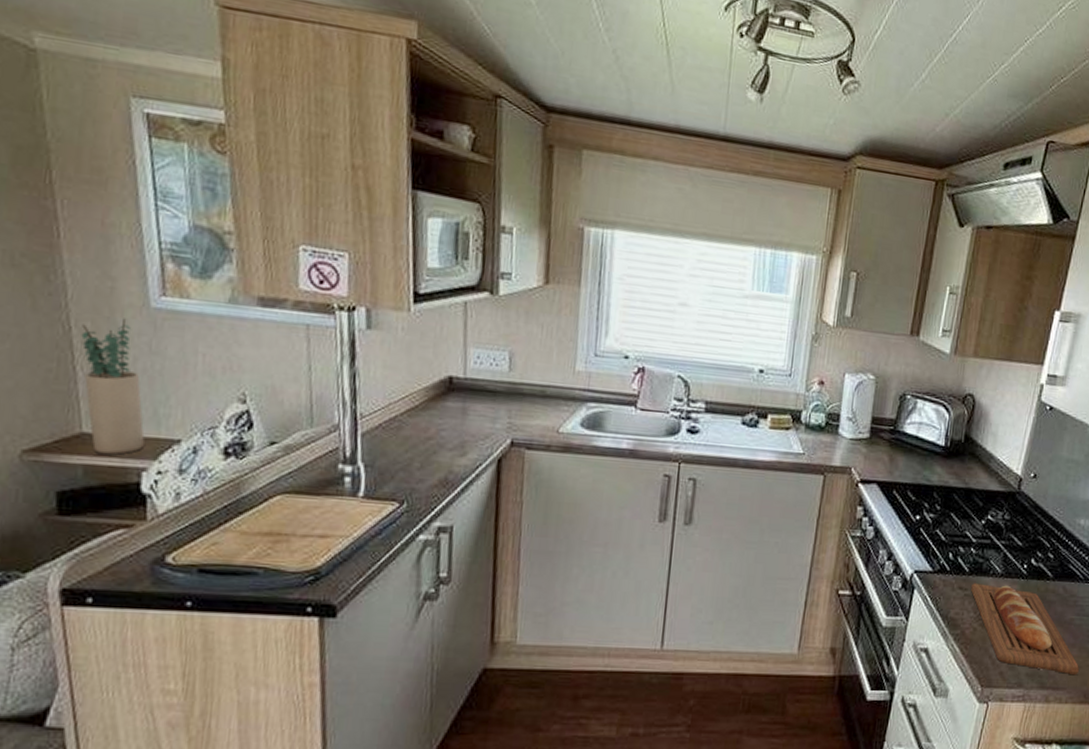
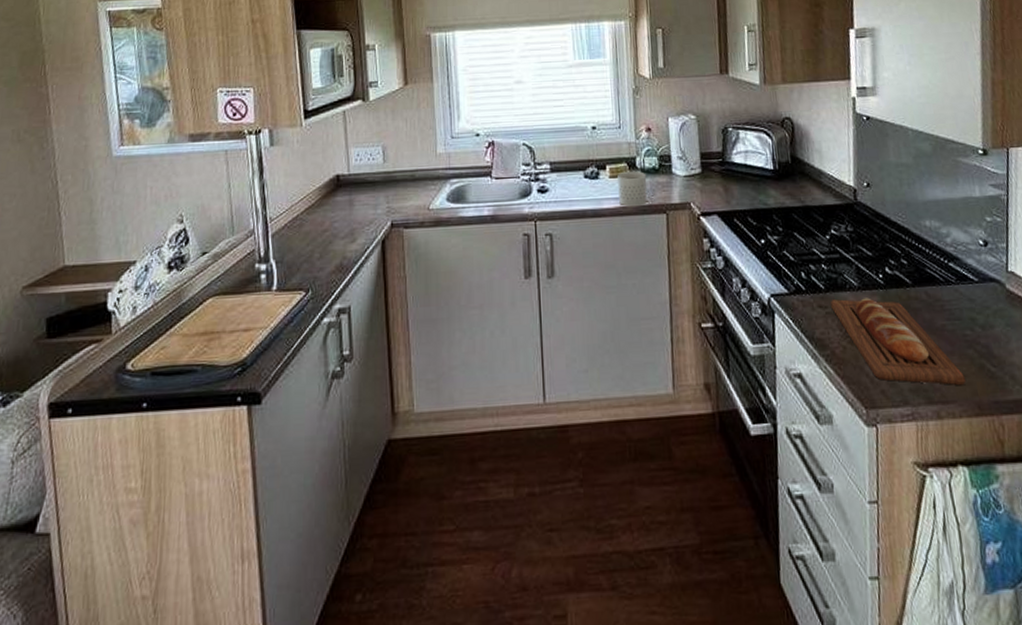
vase: present [81,318,145,455] -> none [64,168,110,283]
mug: none [775,424,810,464] -> present [617,171,647,207]

